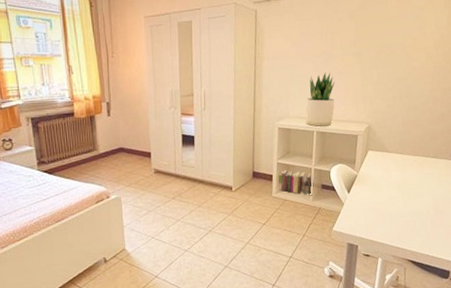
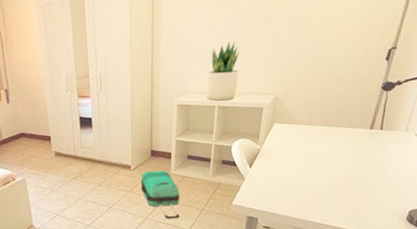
suitcase: none [242,192,282,246] -> present [140,170,180,220]
books: present [278,169,314,196] -> none [177,146,214,172]

